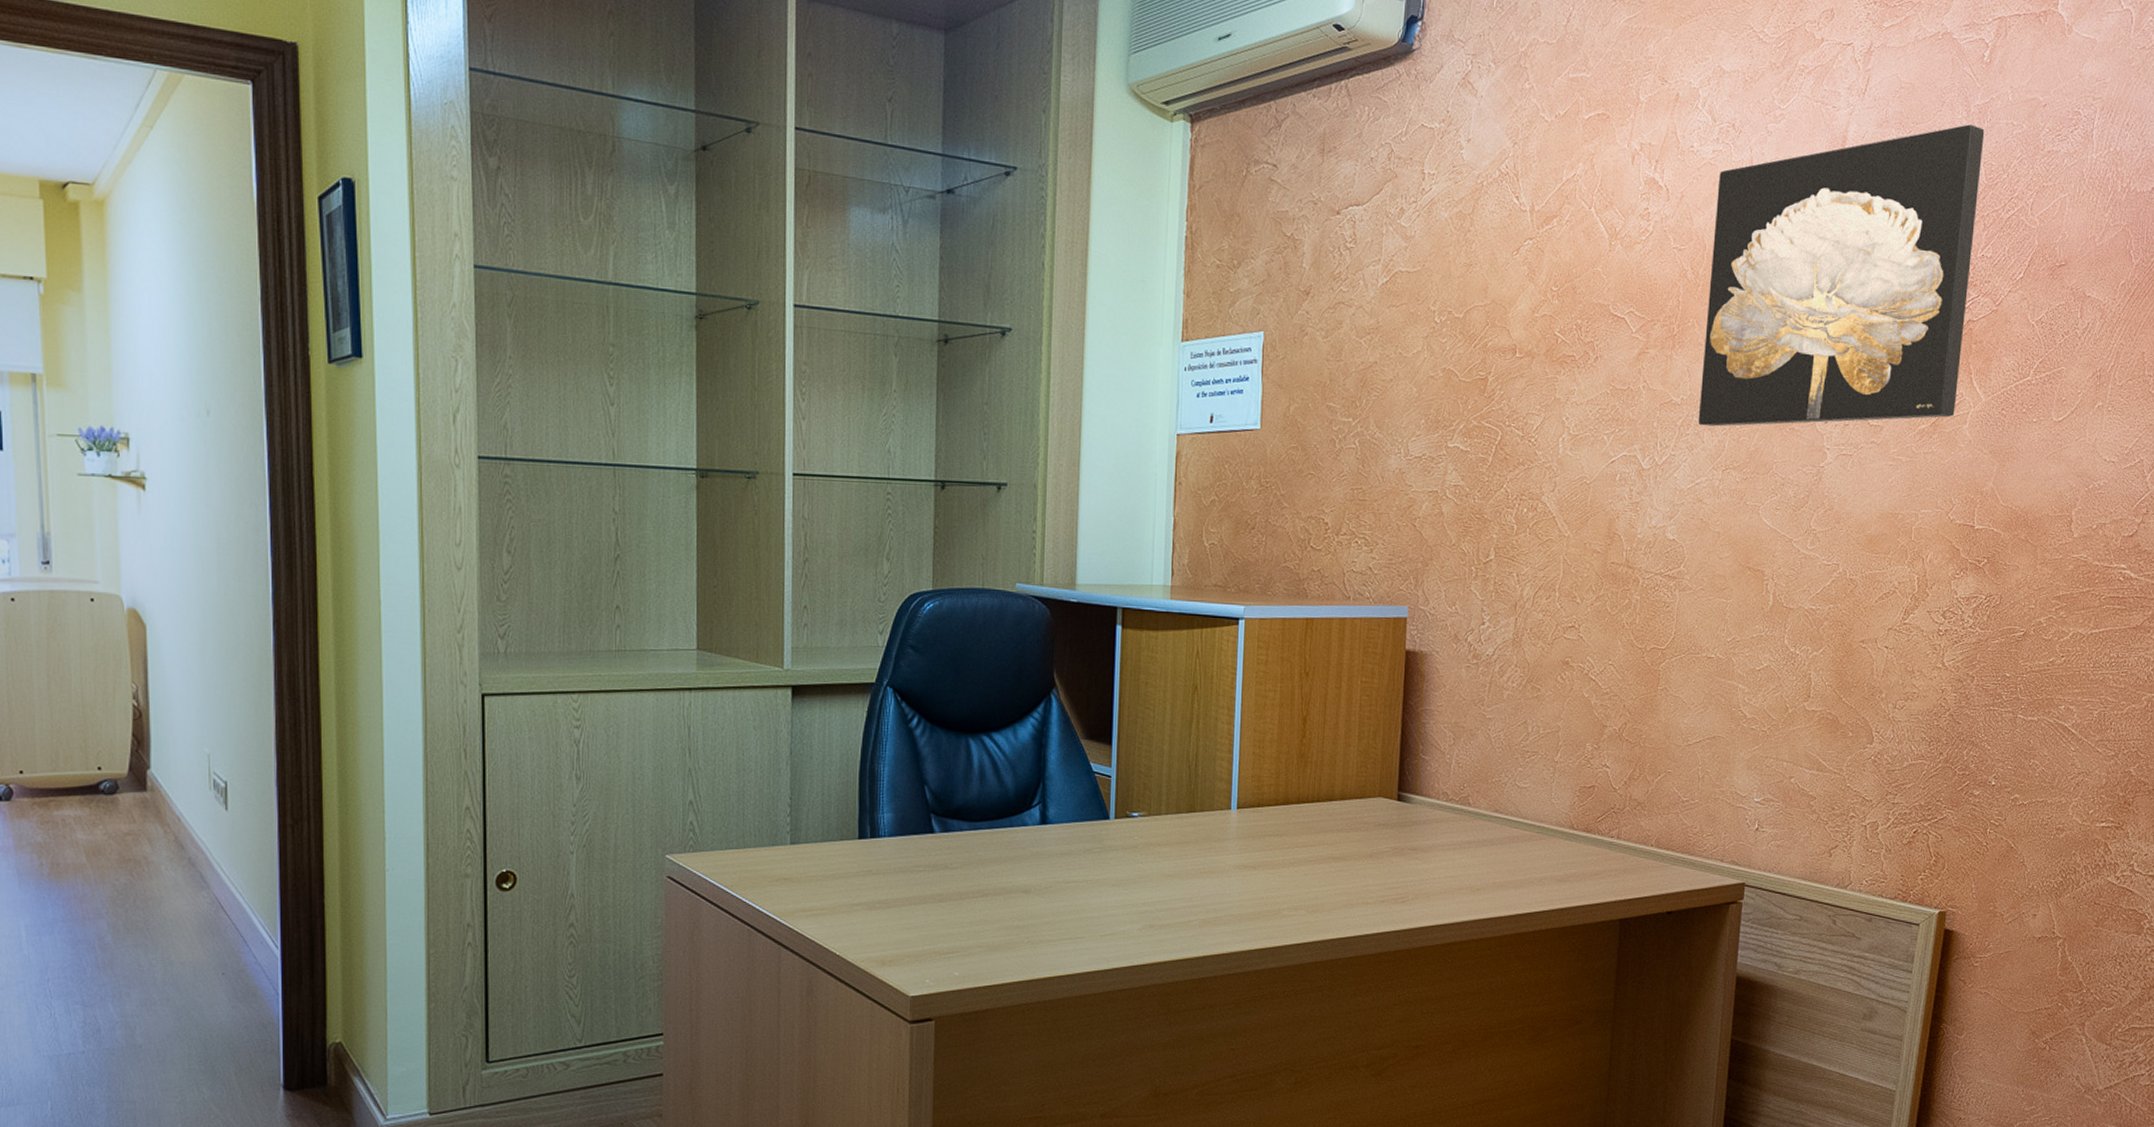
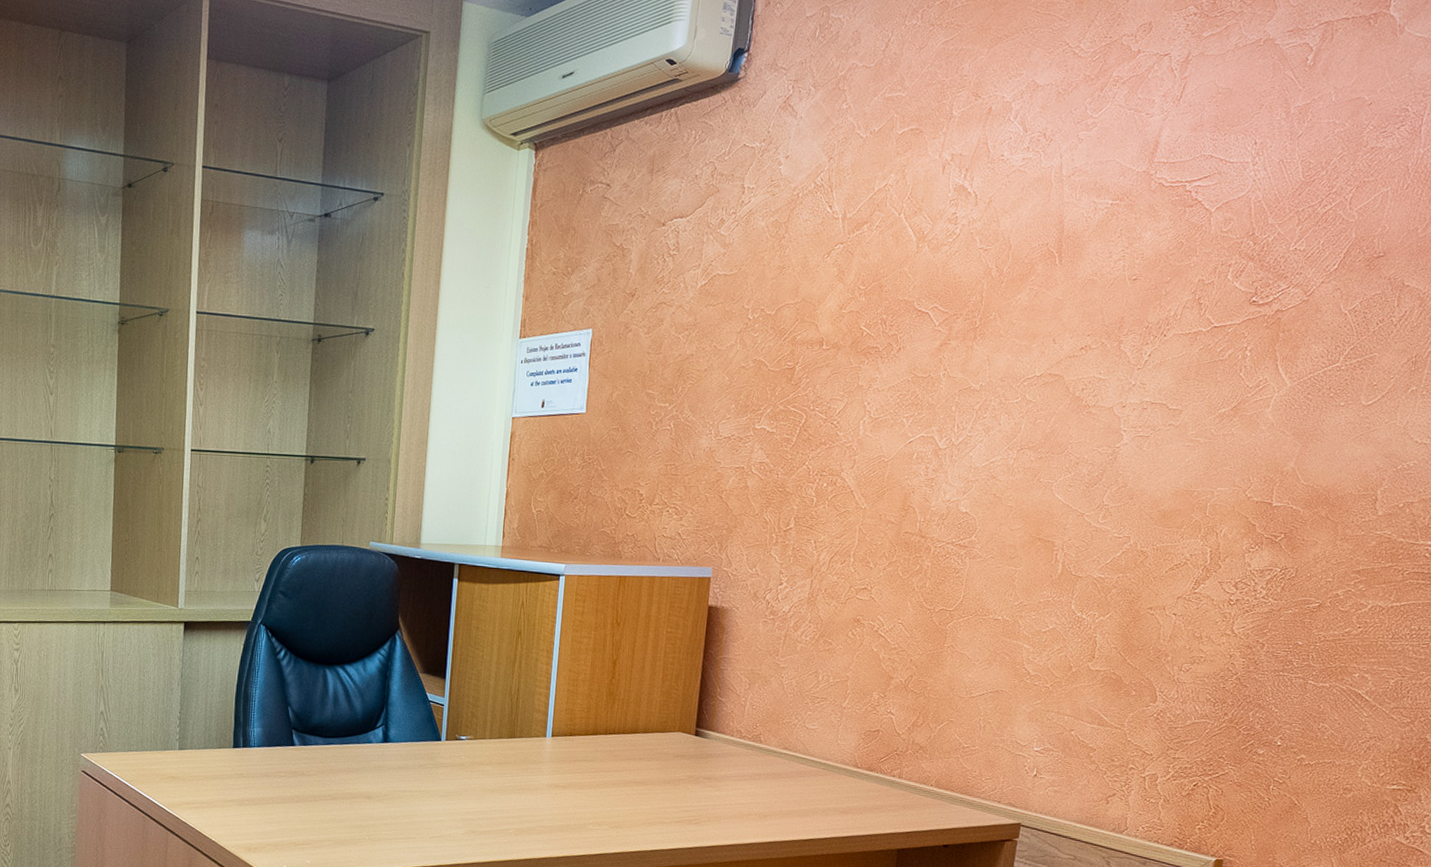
wall art: present [1698,124,1985,427] -> none [995,125,1304,411]

